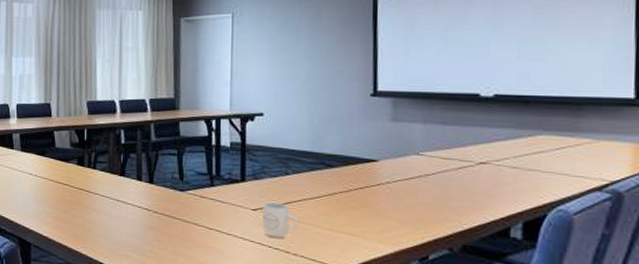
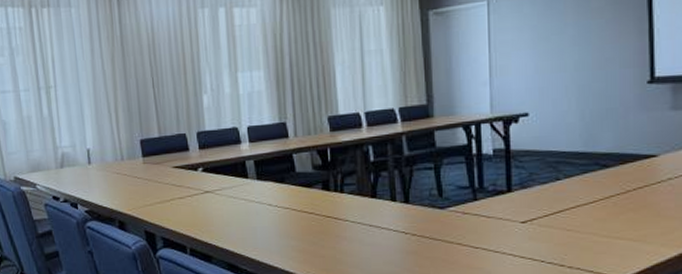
mug: present [262,201,299,238] -> none [533,211,573,251]

